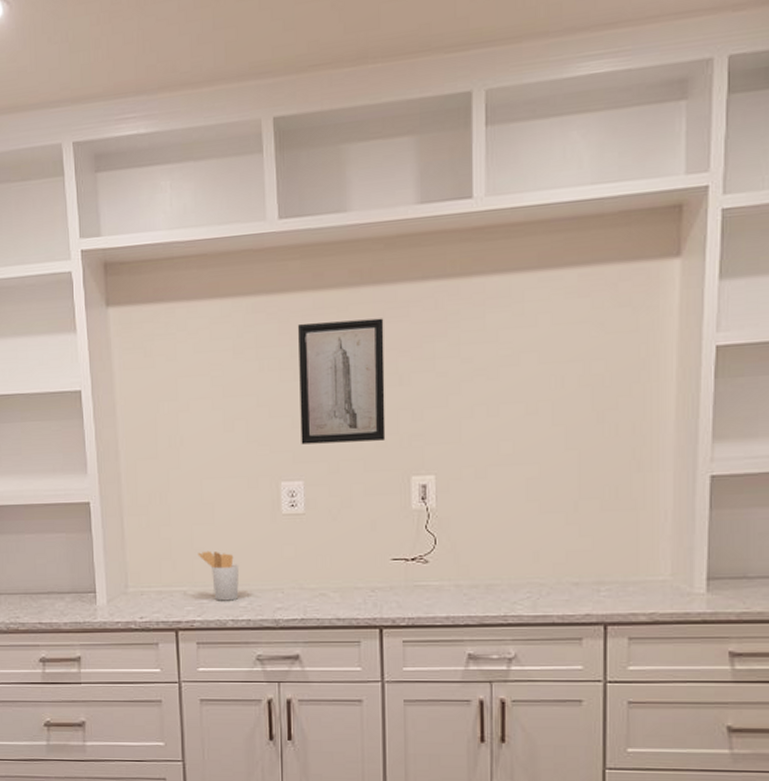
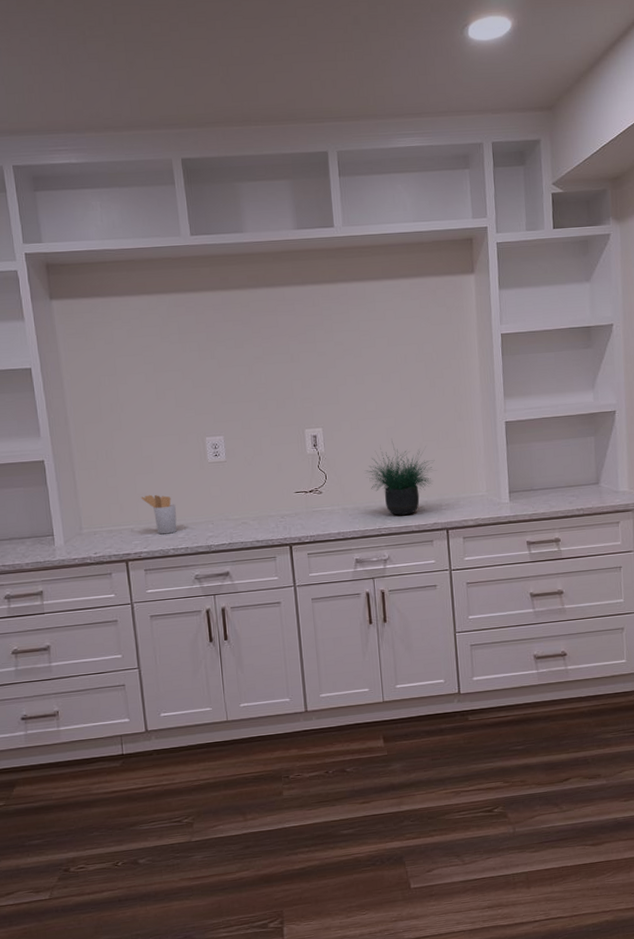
wall art: present [298,318,386,445] -> none [211,312,284,408]
potted plant: none [491,497,595,600] -> present [365,441,435,516]

